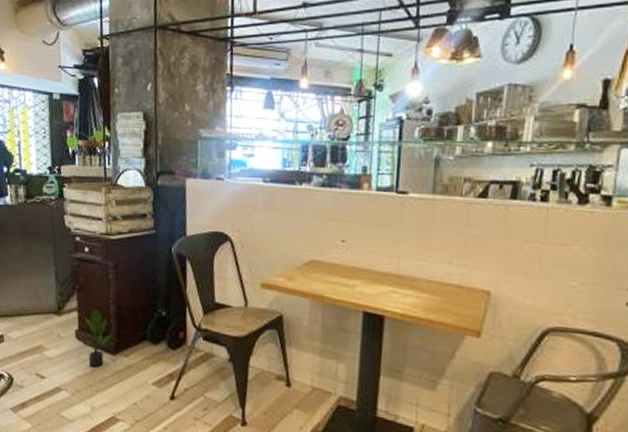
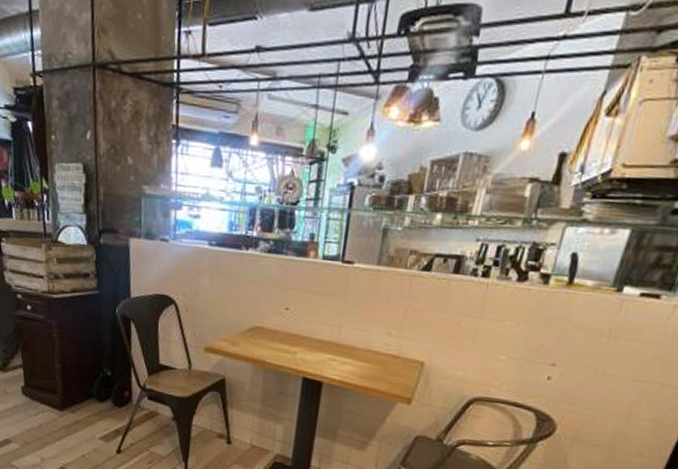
potted plant: present [83,308,113,368] -> none [29,366,59,422]

